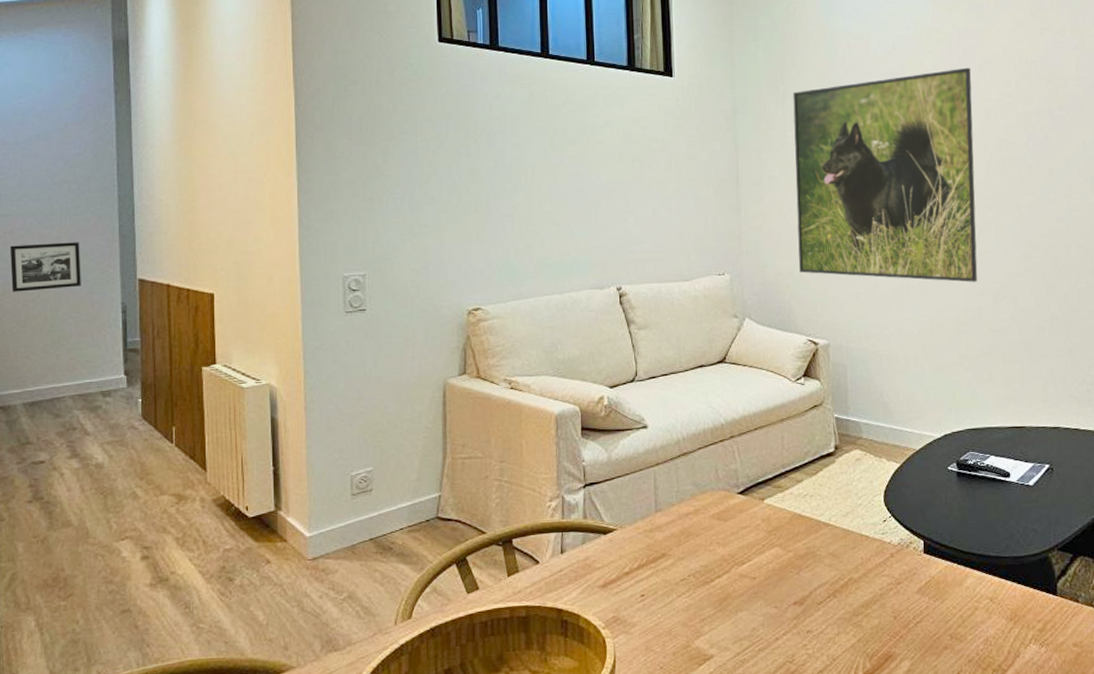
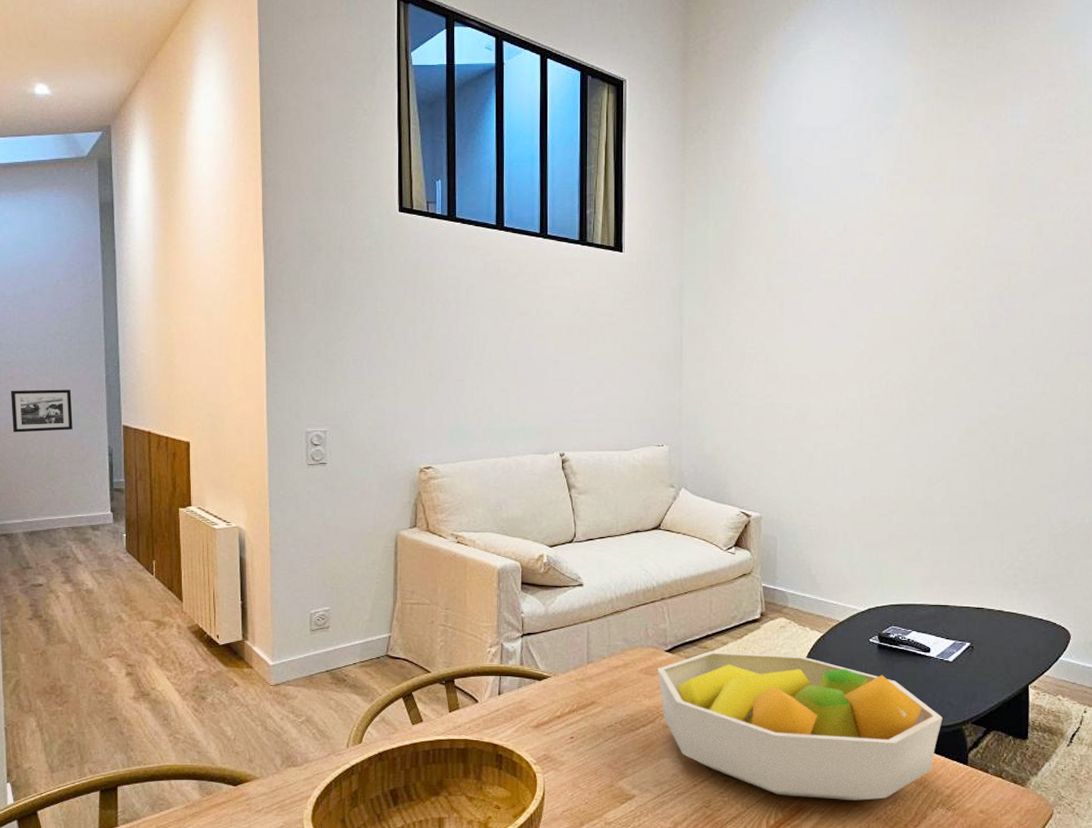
fruit bowl: none [730,489,1028,644] -> present [657,652,943,801]
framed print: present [793,67,978,282] -> none [737,251,922,464]

